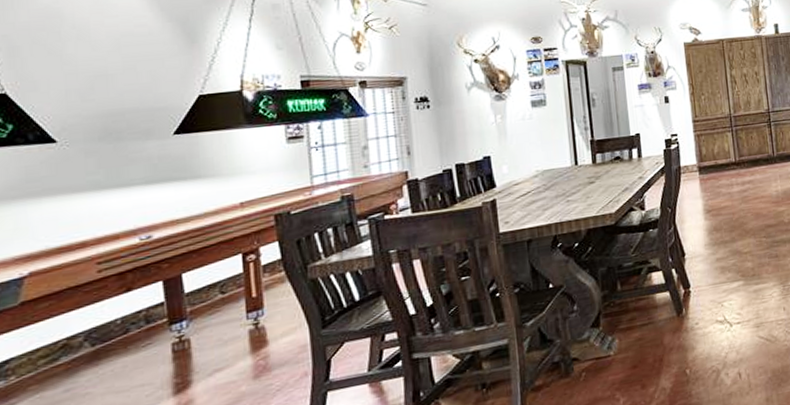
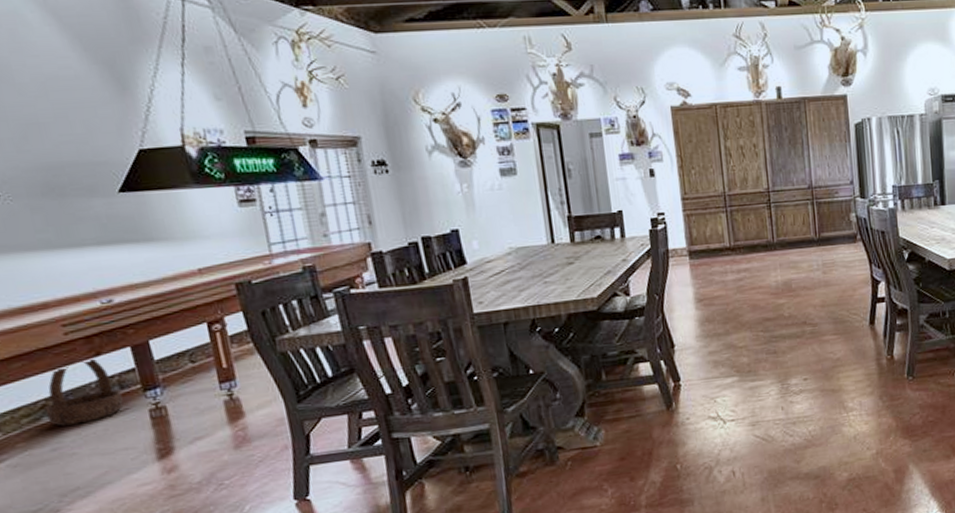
basket: none [65,293,147,366] -> present [45,357,123,426]

